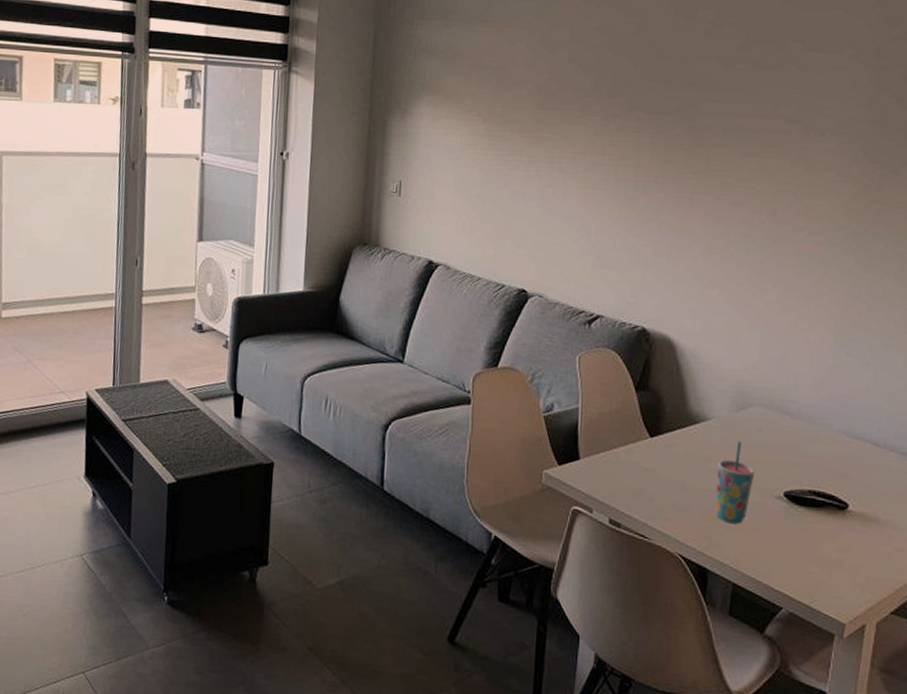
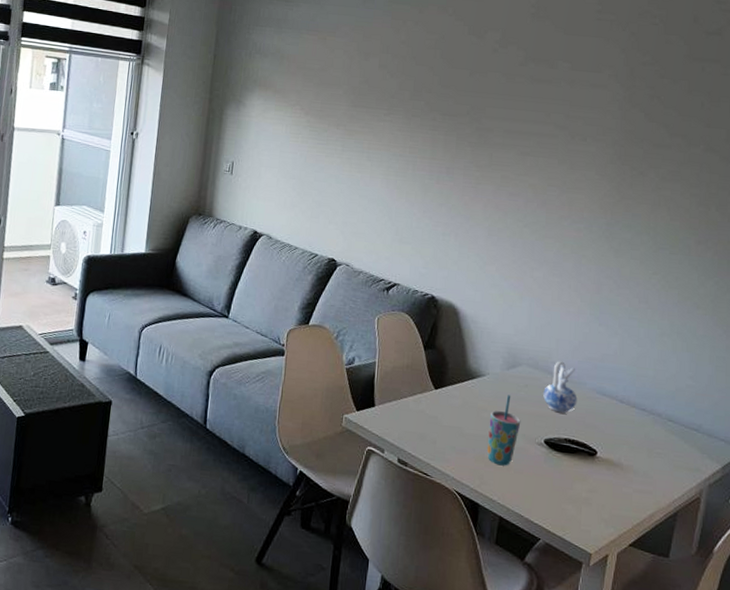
ceramic pitcher: none [781,399,823,461] -> present [543,361,578,414]

